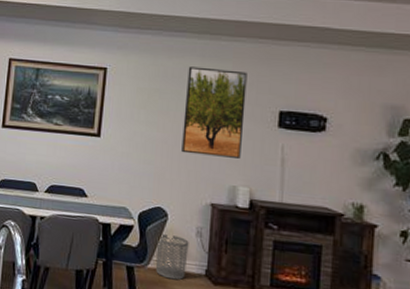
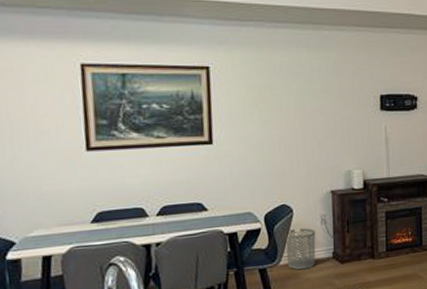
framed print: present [181,66,247,159] -> none [295,58,352,147]

